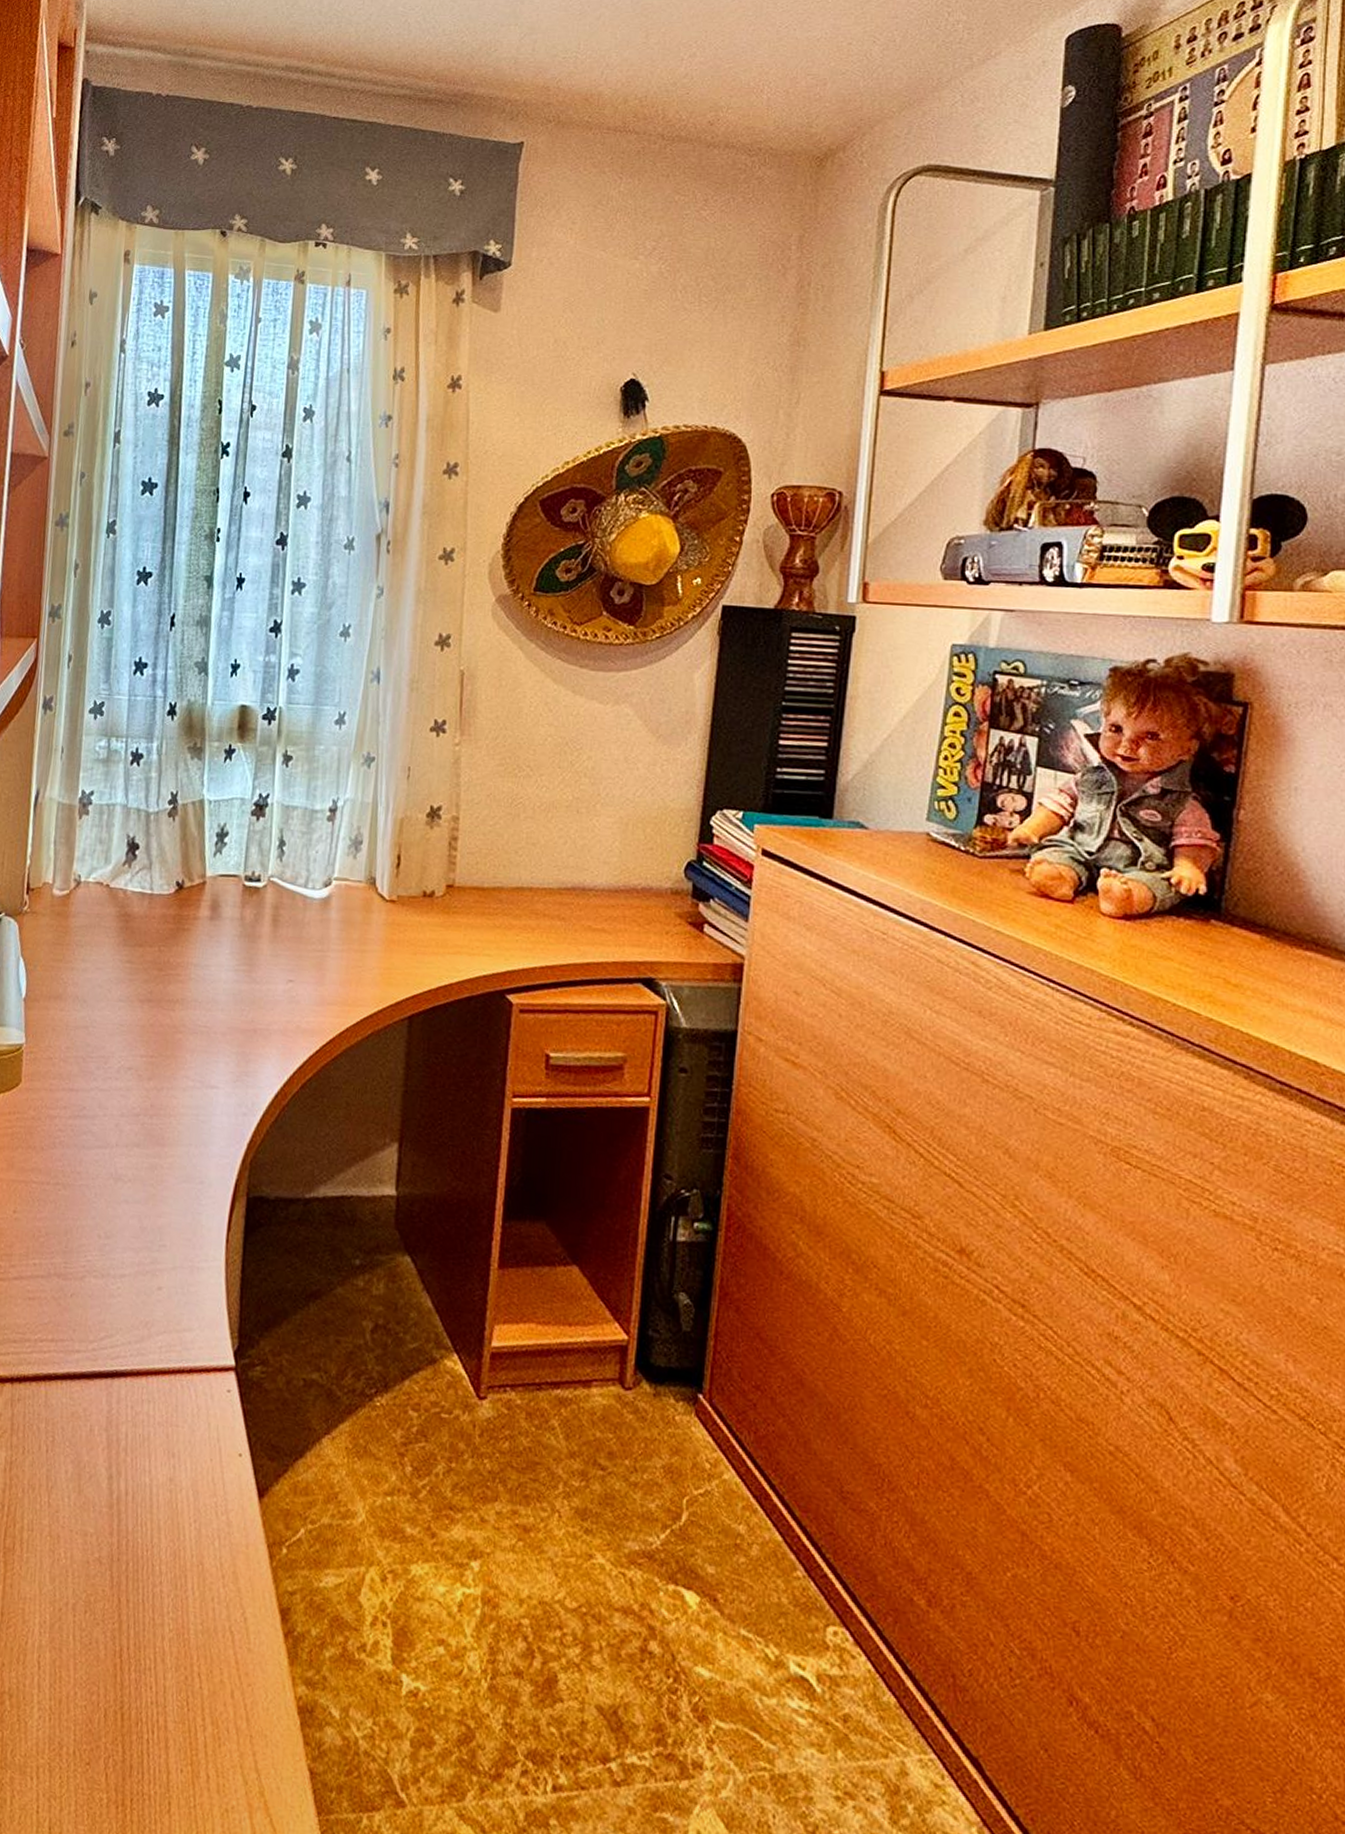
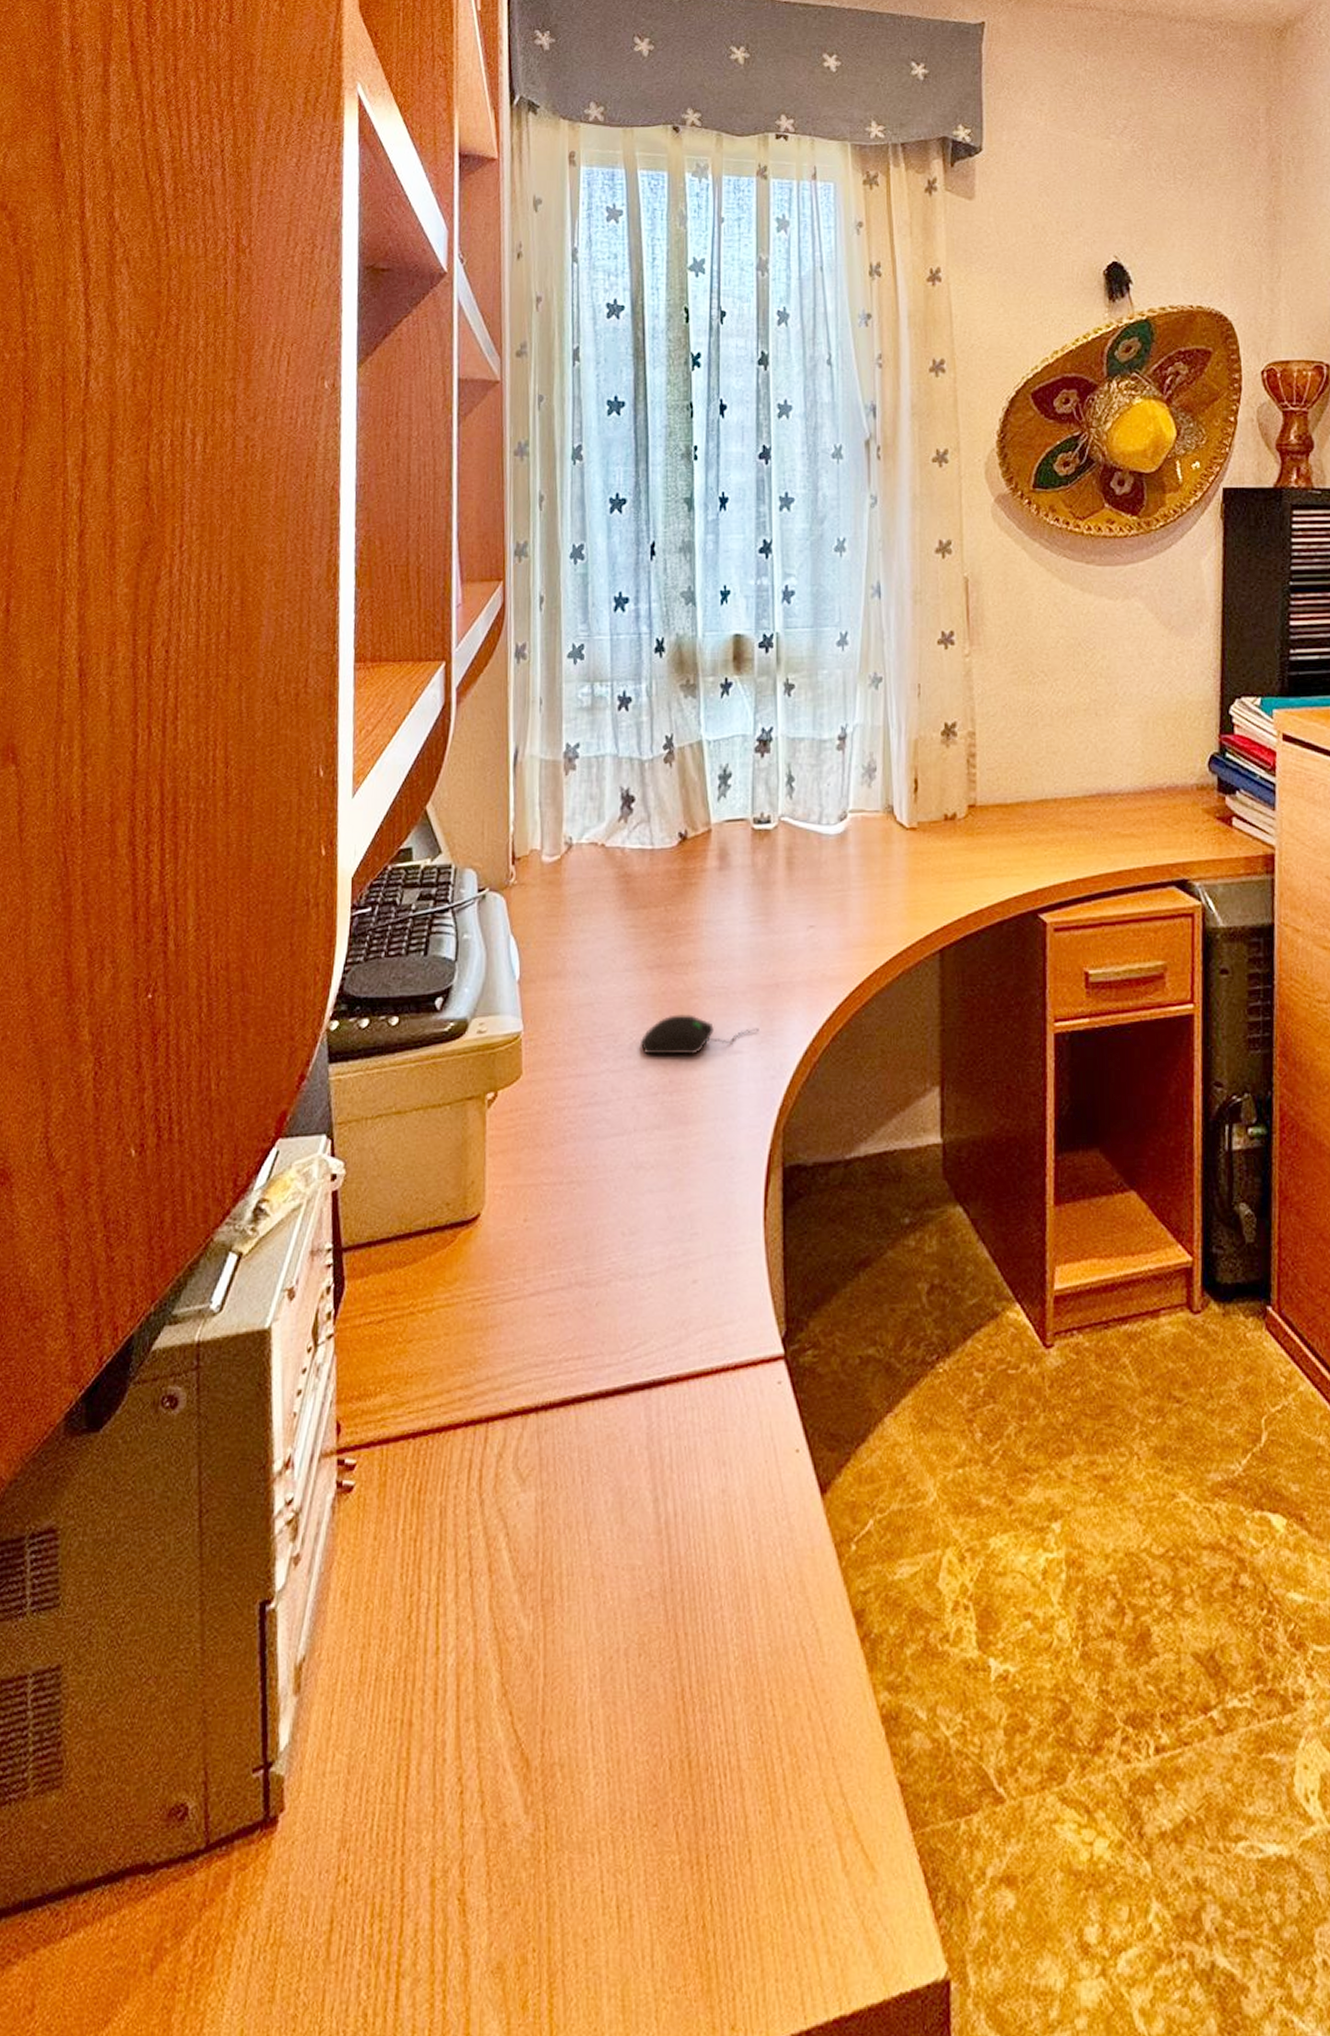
computer mouse: none [127,1046,236,1085] -> present [639,1014,760,1055]

